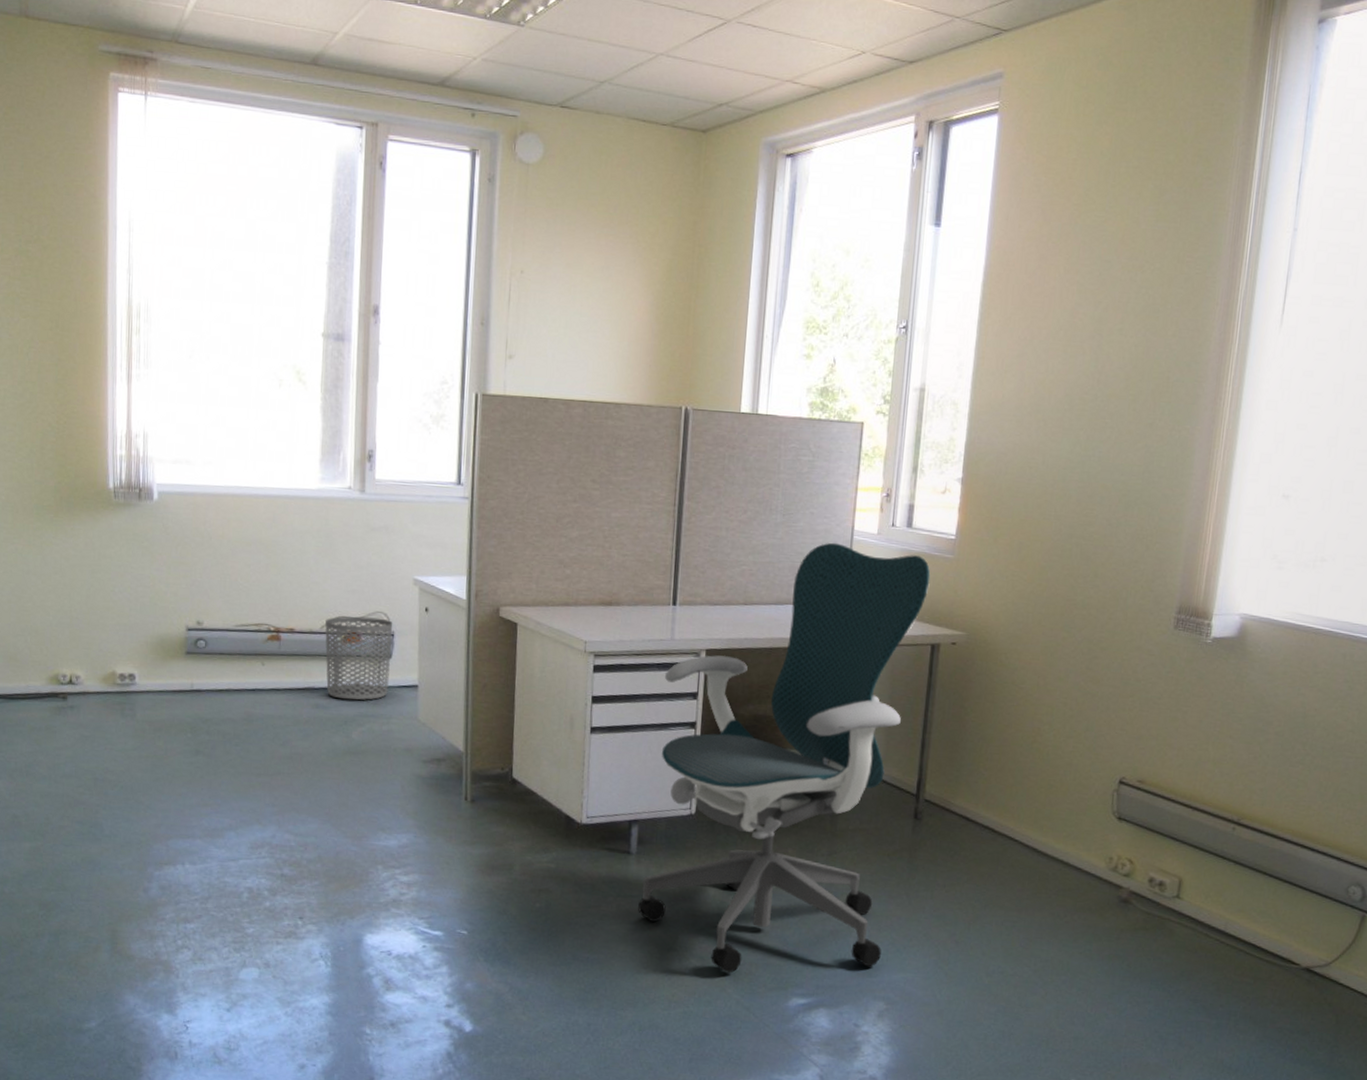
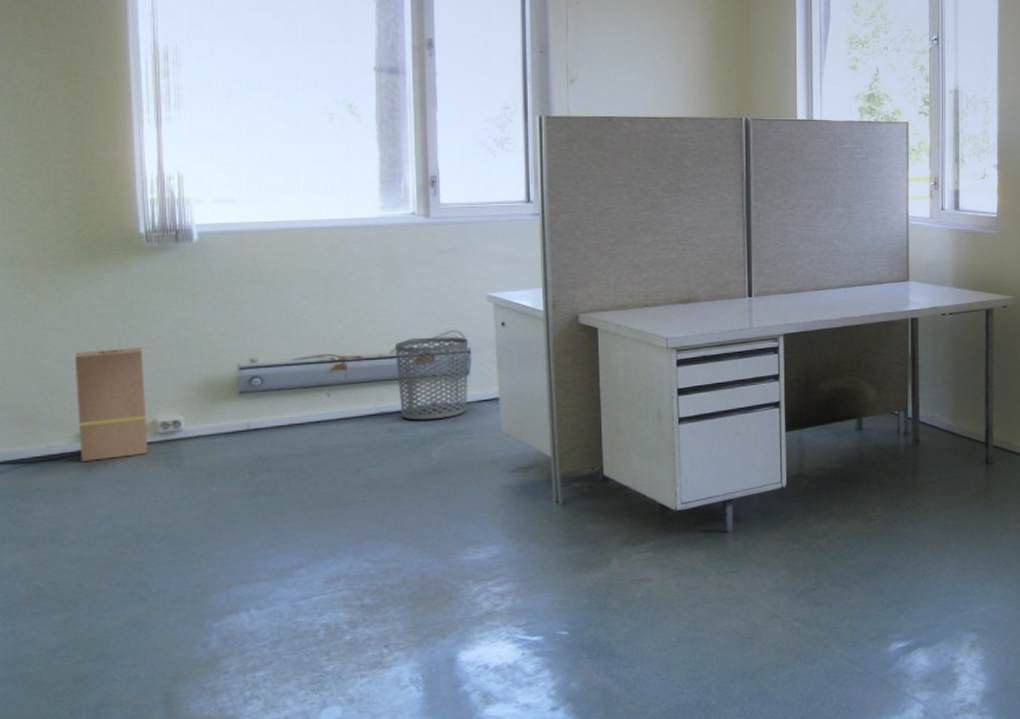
cardboard box: none [50,598,108,704] -> present [74,347,149,461]
office chair: present [638,542,931,973] -> none [739,228,979,631]

